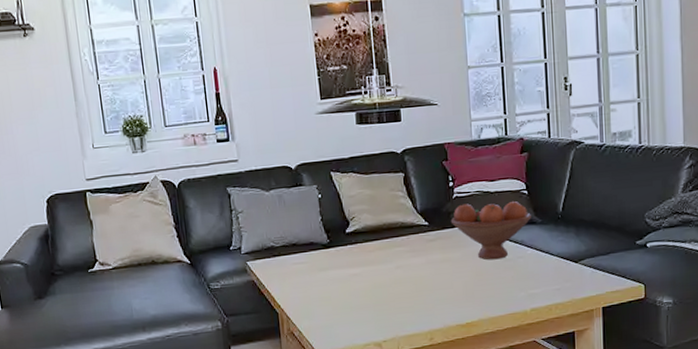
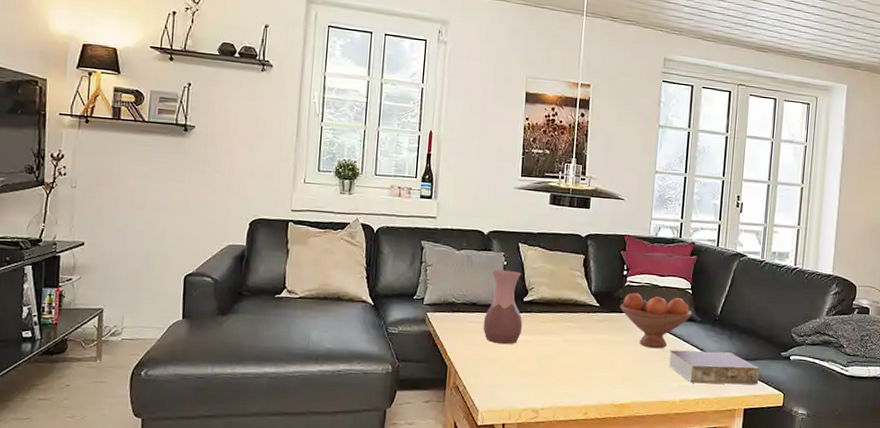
vase: none [306,203,350,282] -> present [483,269,523,345]
book: none [512,250,615,289] -> present [668,350,760,385]

